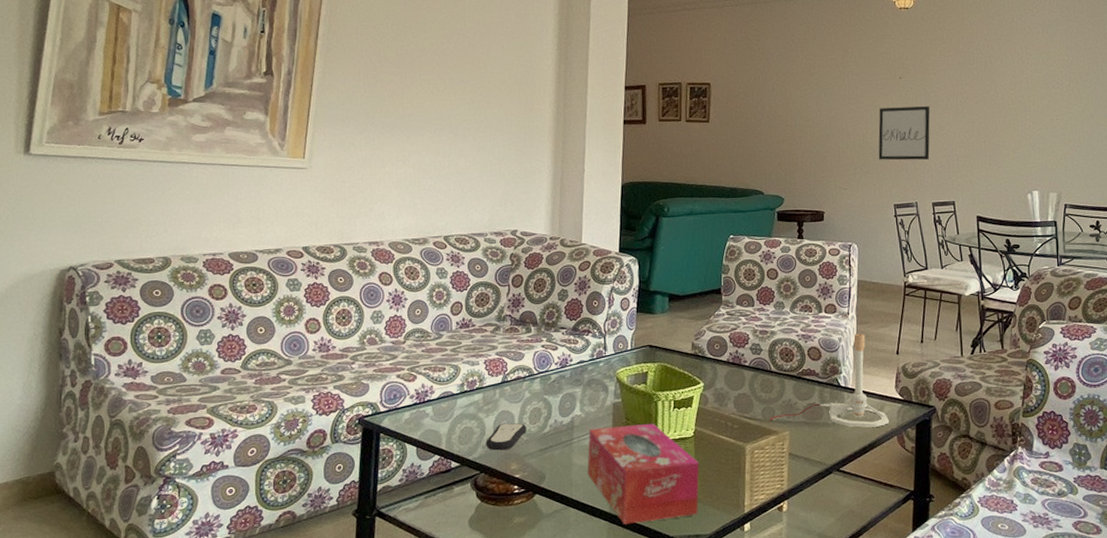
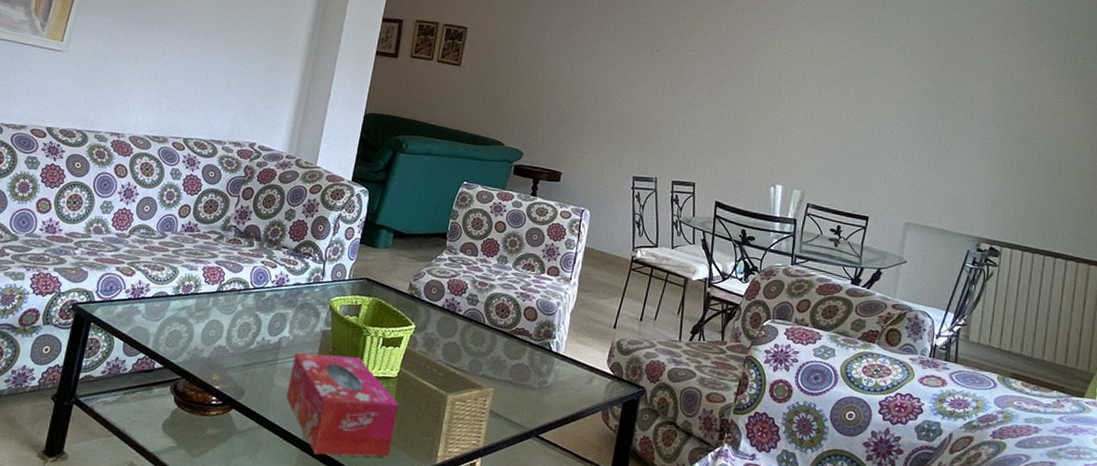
remote control: present [486,422,527,451] -> none [191,332,234,360]
lamp base: present [769,333,889,427] -> none [475,300,596,399]
wall art: present [878,106,930,161] -> none [624,78,684,137]

